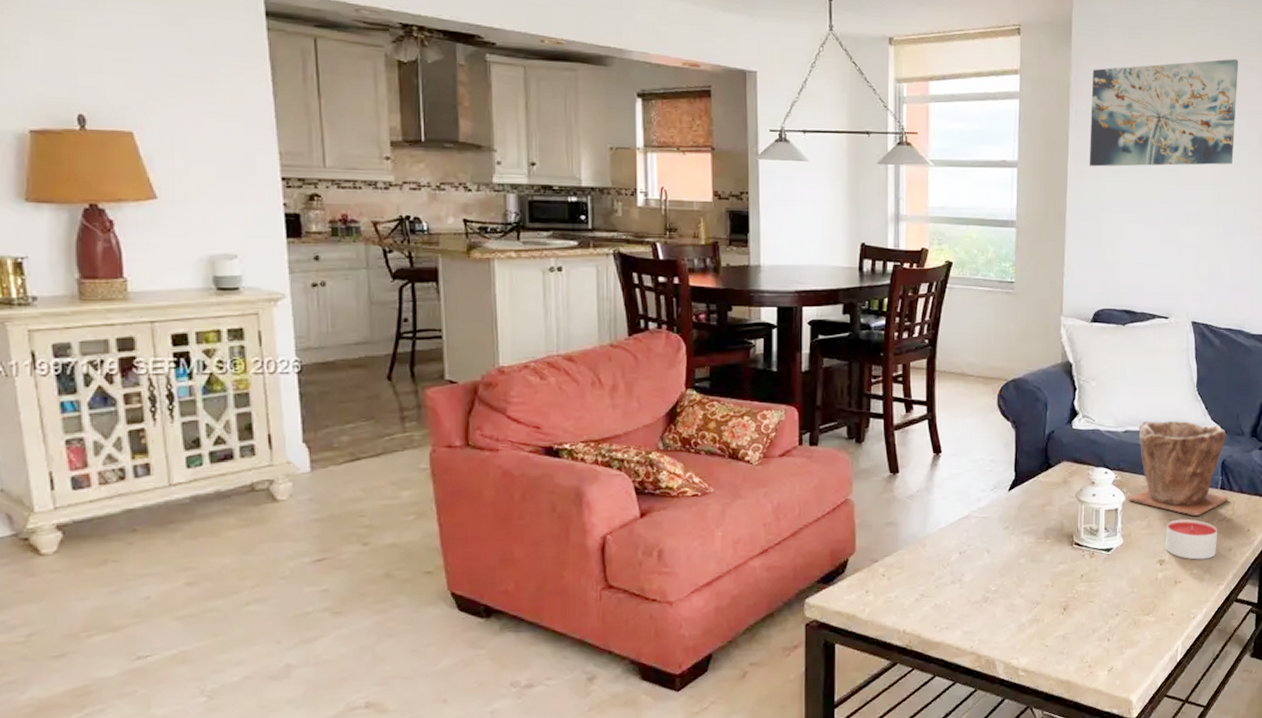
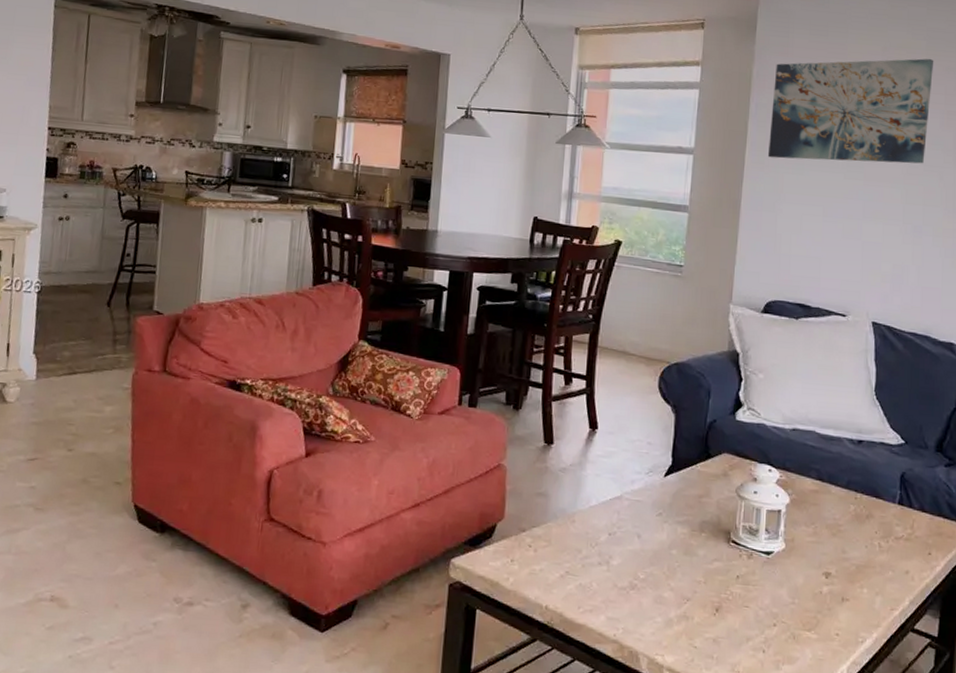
plant pot: present [1129,420,1229,517] -> none [793,420,908,531]
candle: present [1165,518,1218,560] -> none [832,530,894,579]

